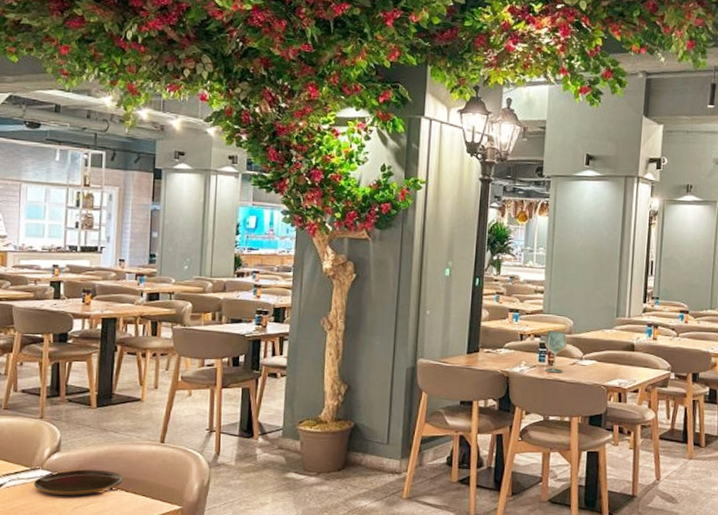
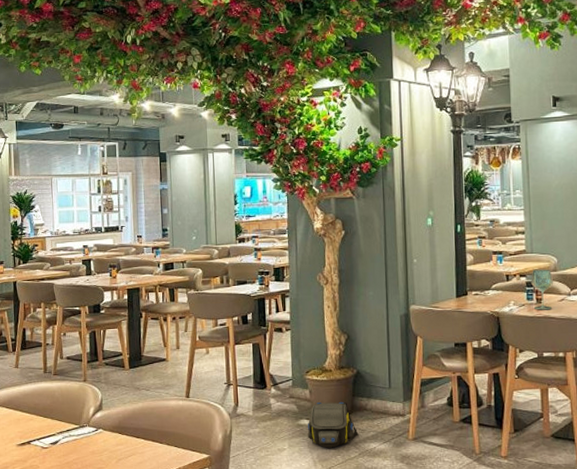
plate: present [33,469,123,496] -> none [82,425,157,449]
shoulder bag: none [294,455,350,504] -> present [307,401,359,448]

